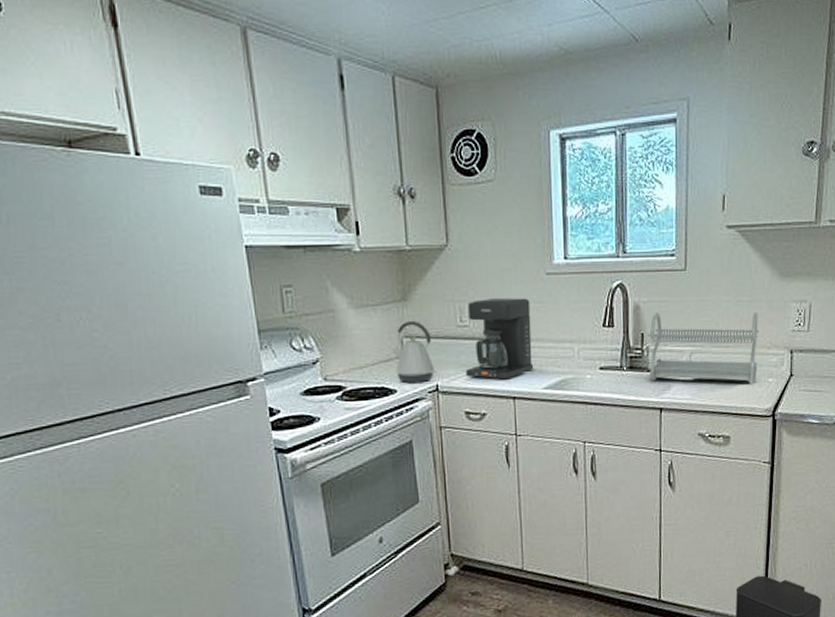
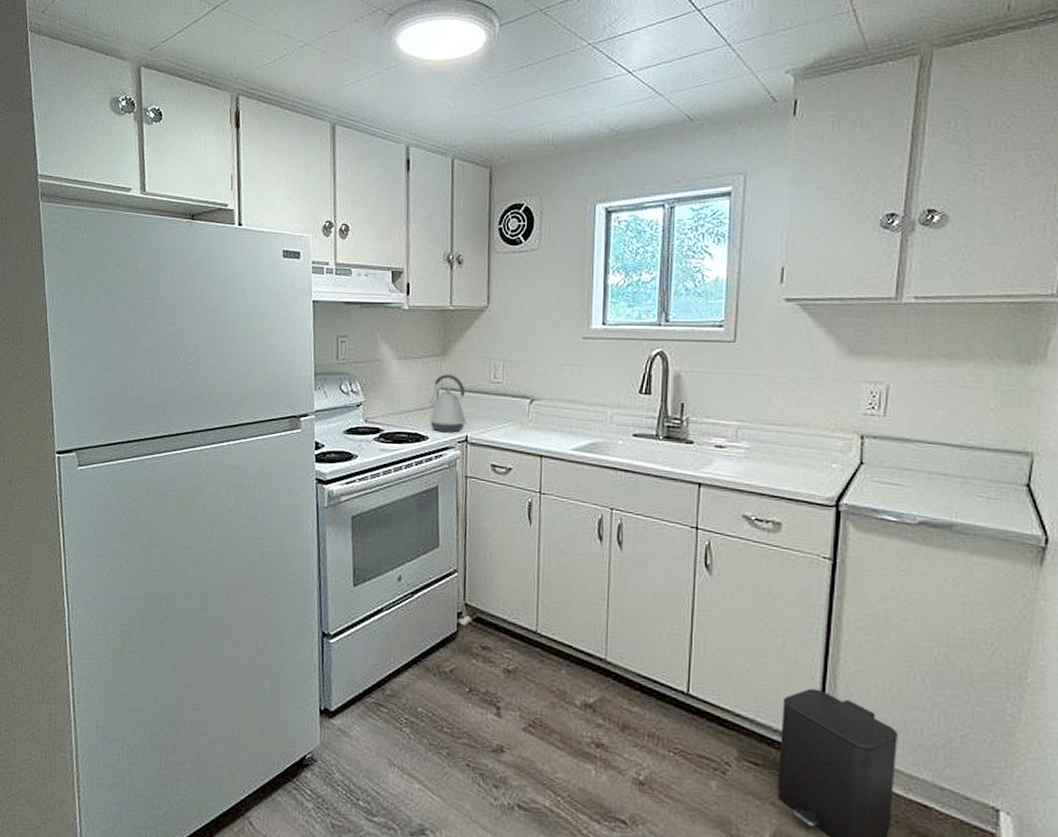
coffee maker: present [465,298,534,380] -> none [495,358,565,437]
dish rack: present [648,313,760,384] -> none [687,383,822,468]

